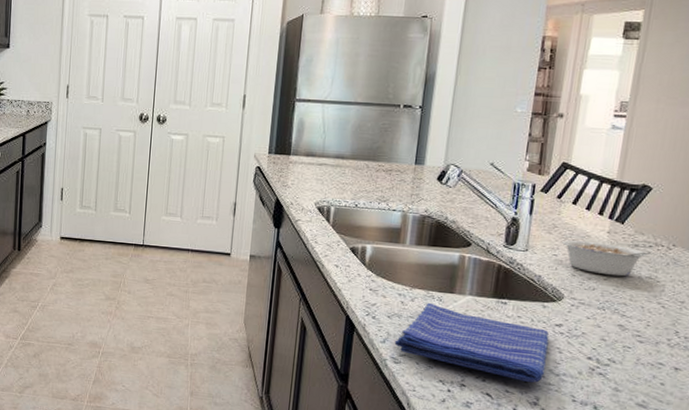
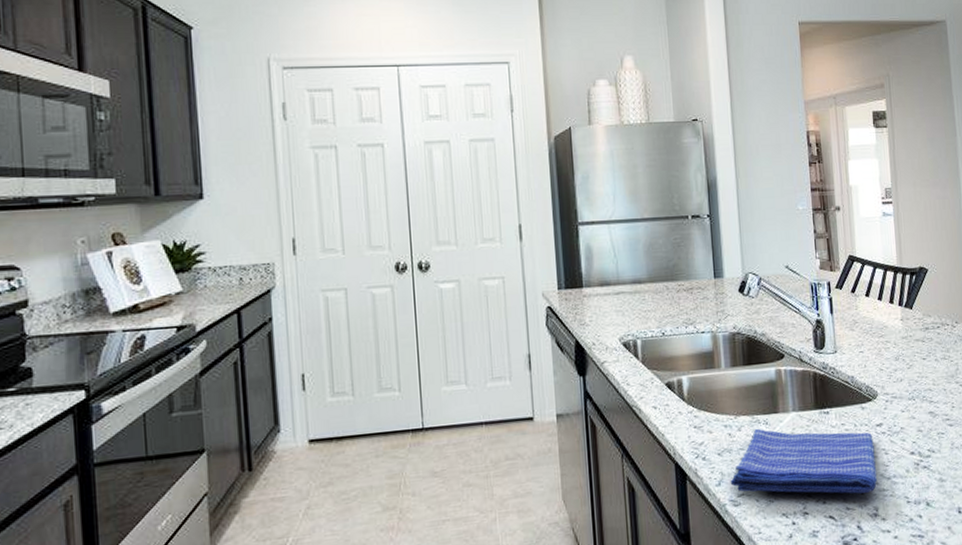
legume: present [562,240,649,277] -> none [865,331,939,364]

